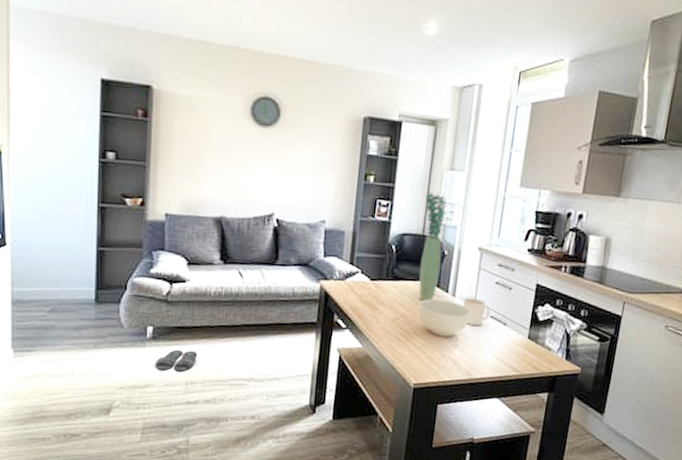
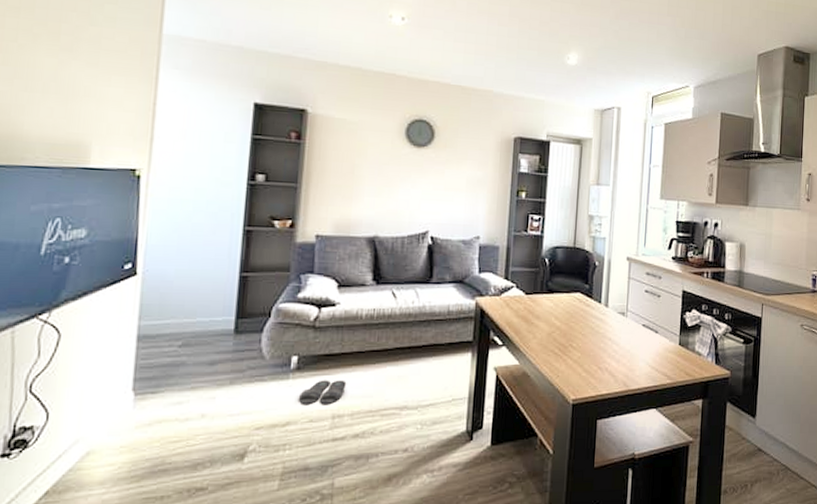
vase: present [418,189,447,301] -> none [572,203,595,313]
bowl: present [418,299,470,337] -> none [574,310,623,348]
mug: present [463,298,490,326] -> none [616,307,642,336]

